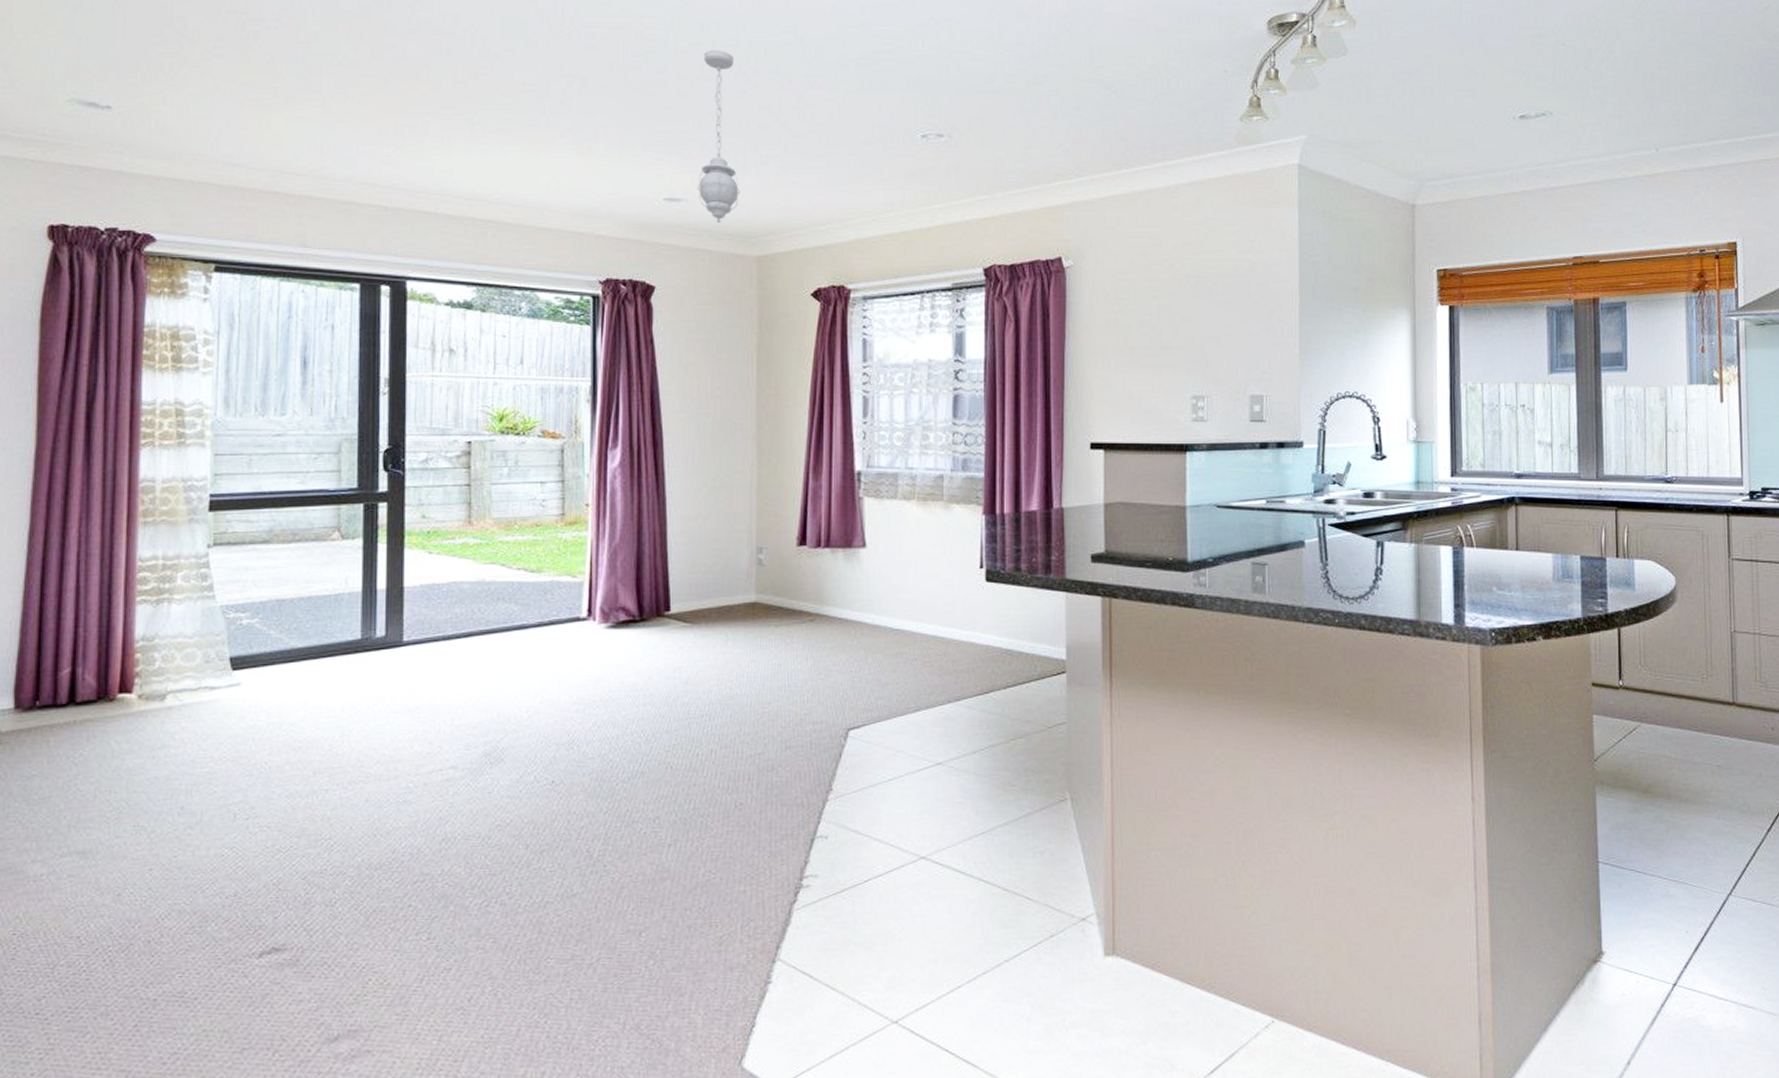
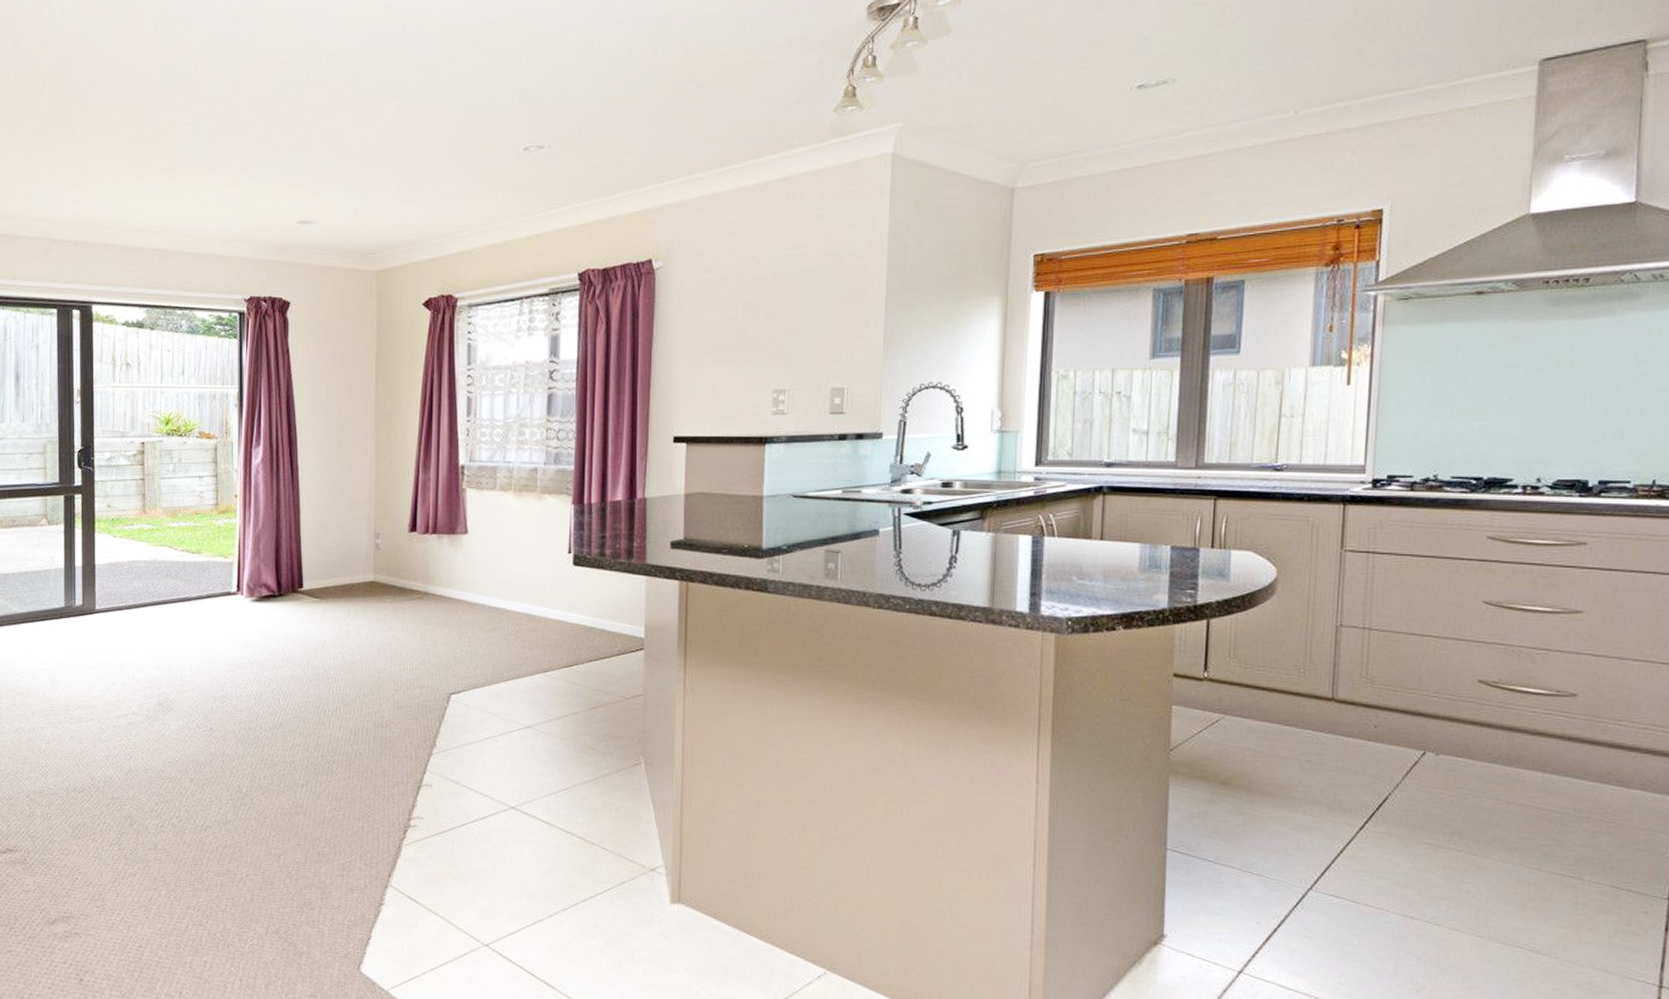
pendant light: present [697,50,740,224] -> none [325,80,362,242]

